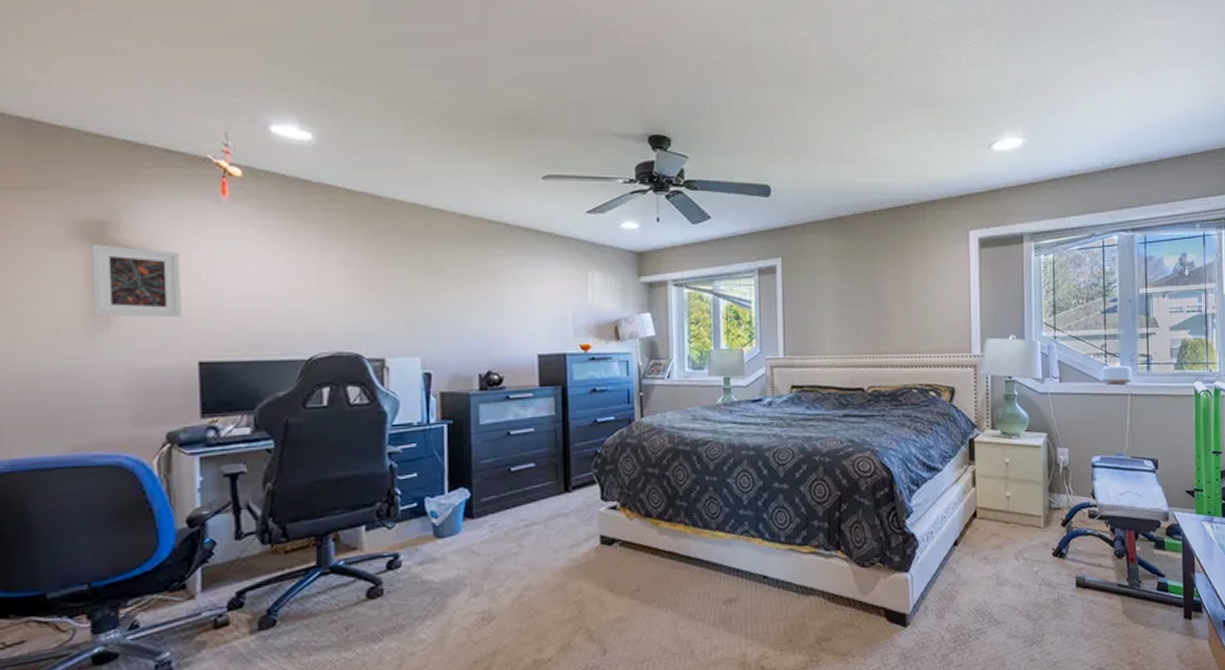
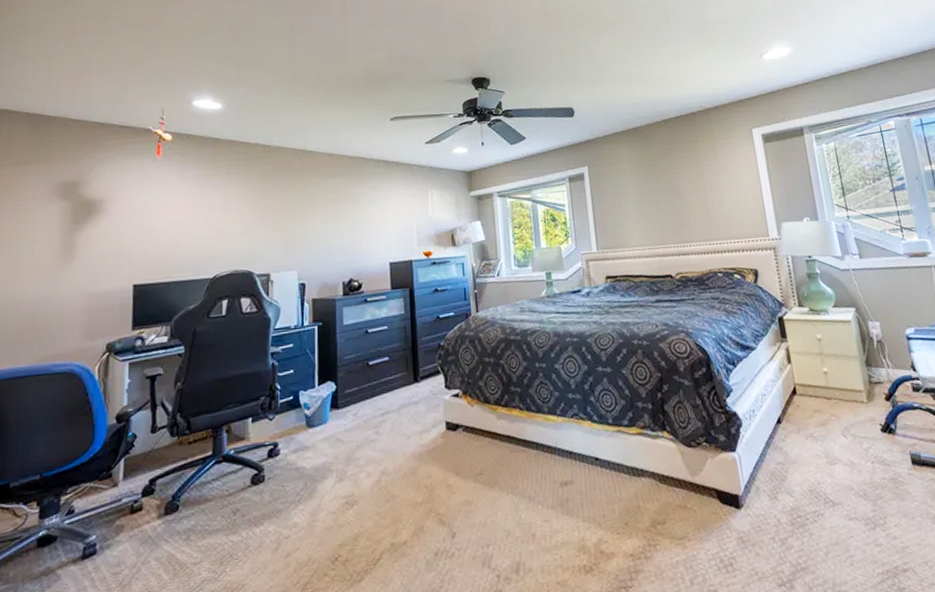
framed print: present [91,244,181,318] -> none [63,199,125,254]

